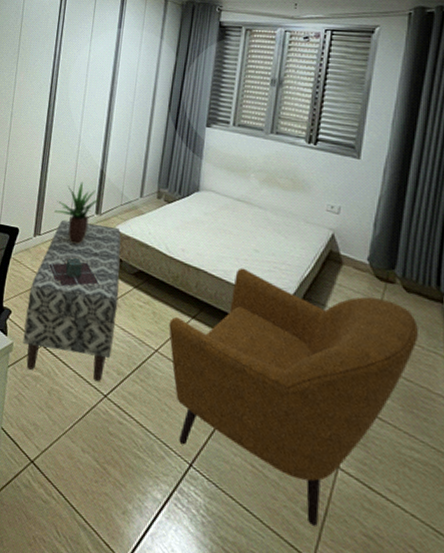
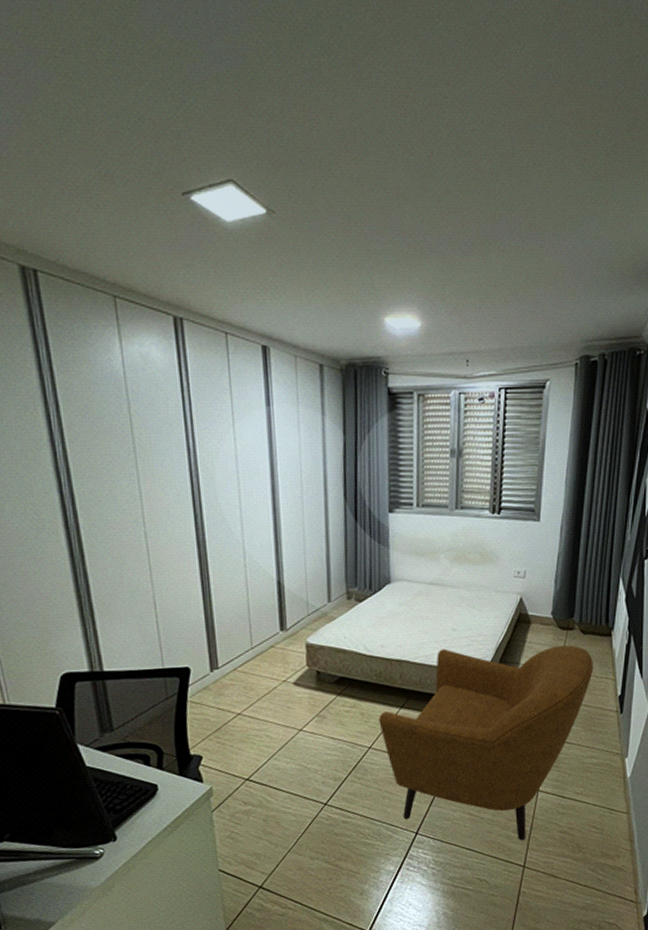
bench: present [23,219,121,382] -> none [219,639,325,807]
wooden crate: present [49,257,100,287] -> none [236,681,300,716]
potted plant: present [54,182,100,245] -> none [230,599,283,669]

